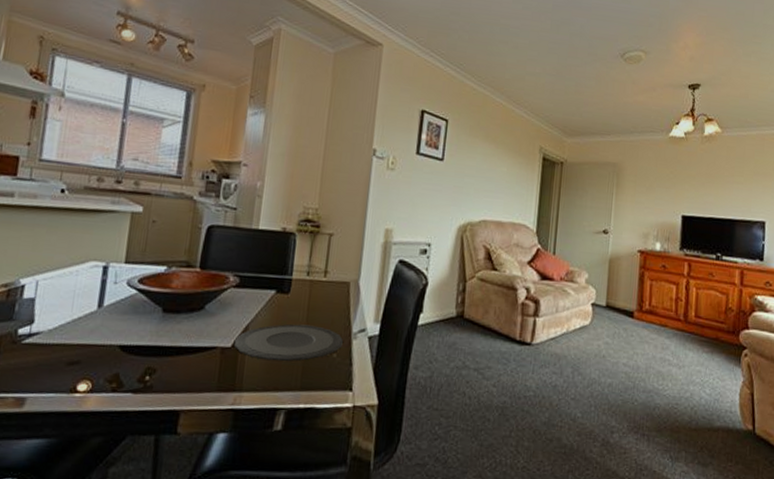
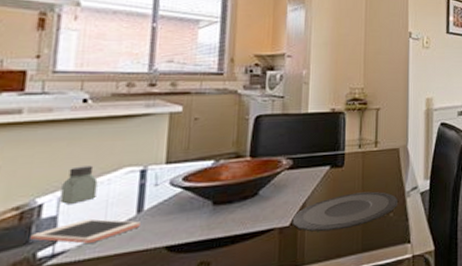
cell phone: none [14,305,100,329] -> present [30,218,140,244]
saltshaker: none [38,254,68,289] -> present [60,165,98,204]

